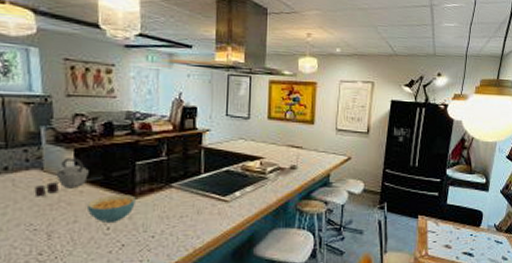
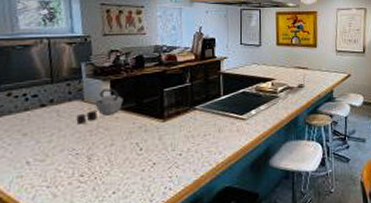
cereal bowl: present [86,195,136,222] -> none [121,118,164,144]

